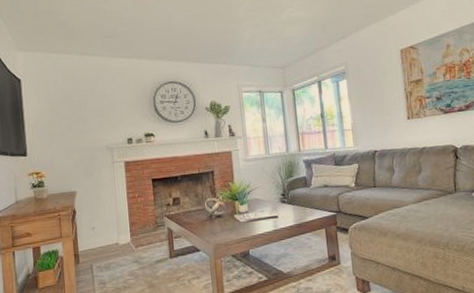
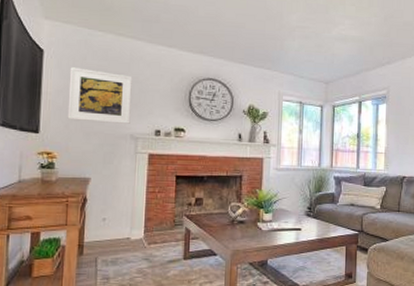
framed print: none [45,90,104,140] -> present [67,67,133,124]

